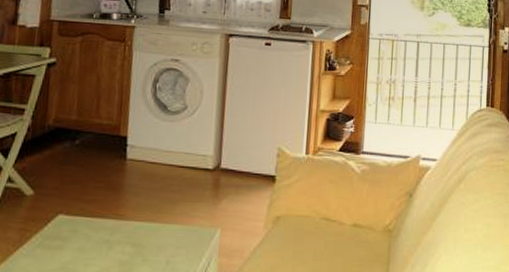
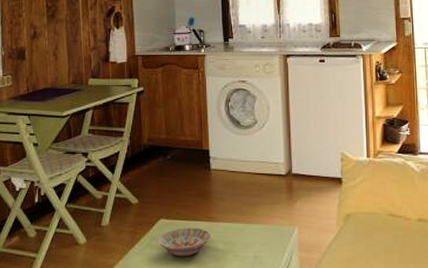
bowl: none [52,226,119,260] -> present [158,228,211,257]

